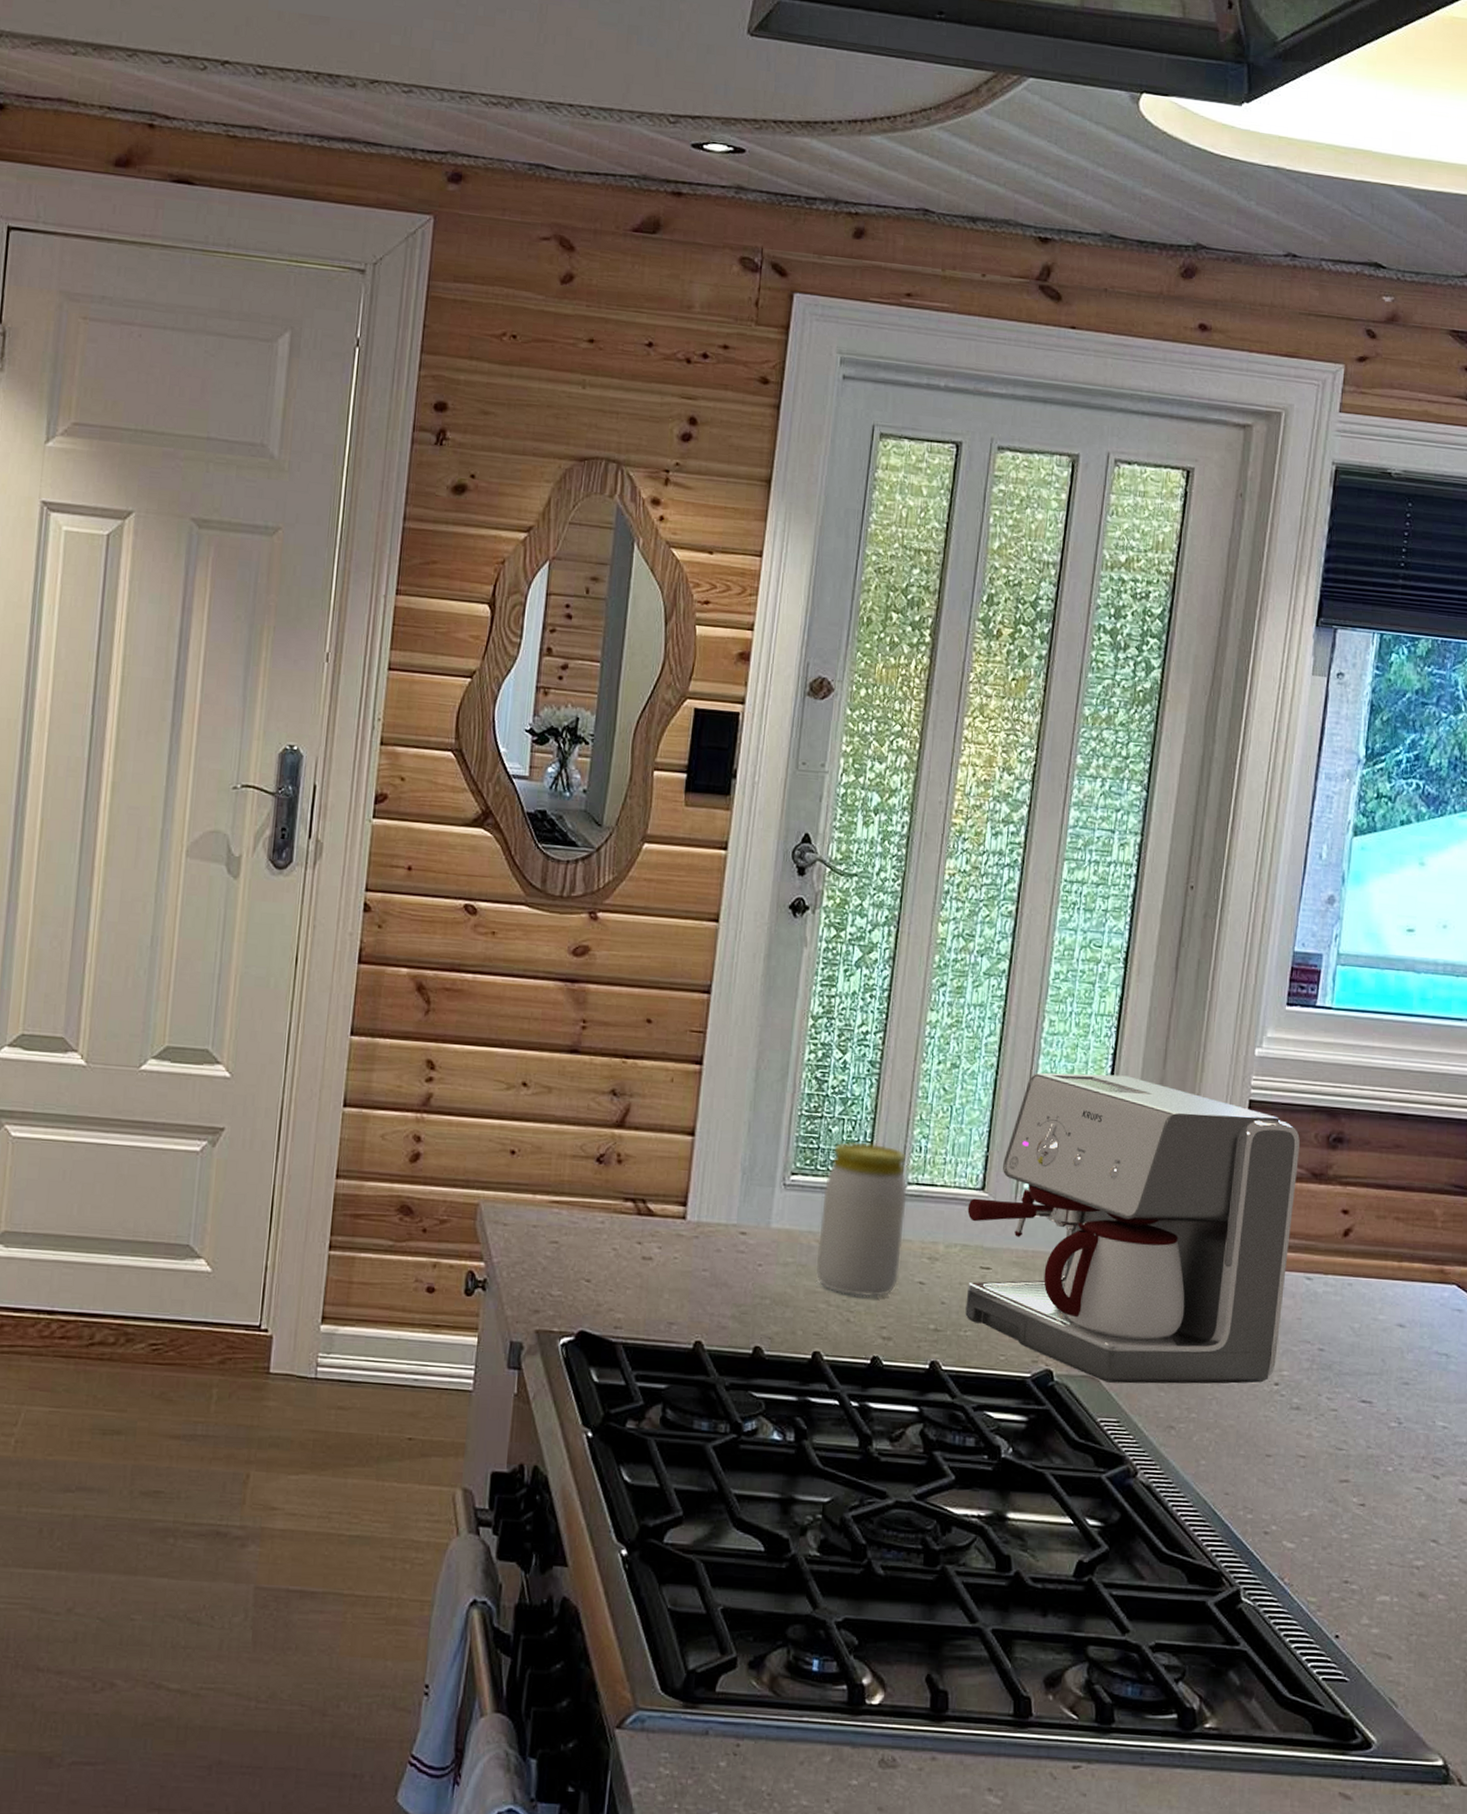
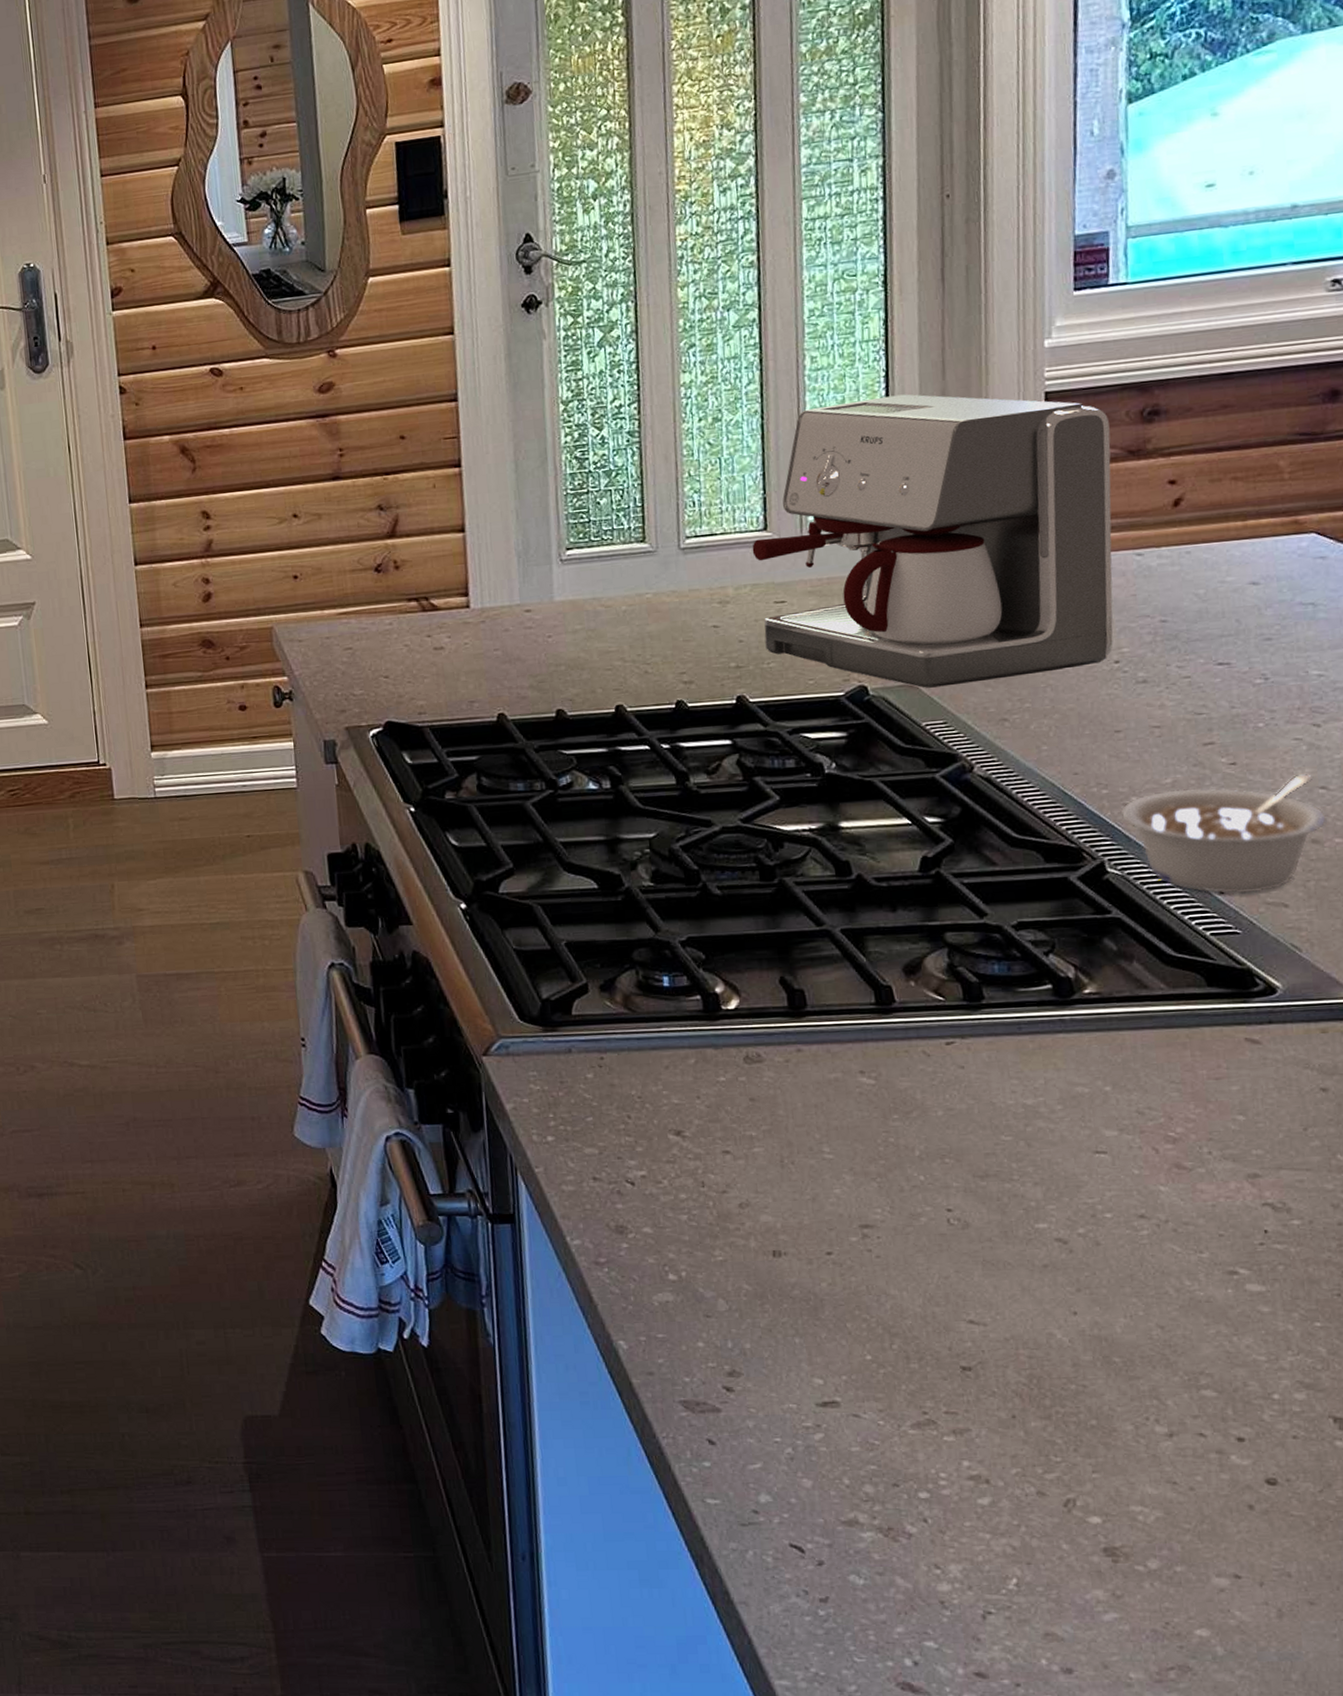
jar: present [815,1141,907,1297] -> none [601,506,692,649]
legume: none [1260,1524,1433,1641] -> present [1120,774,1327,894]

